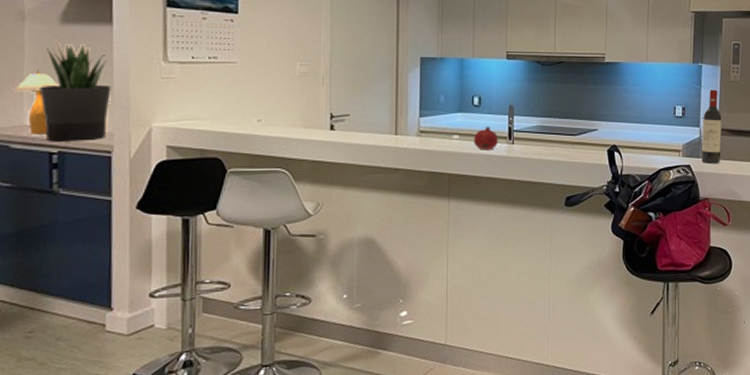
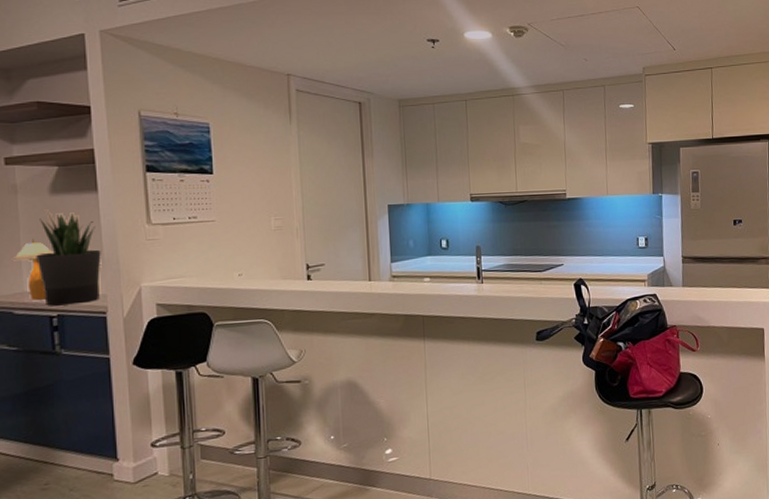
fruit: present [474,126,498,150] -> none [444,267,468,291]
wine bottle: present [701,90,723,164] -> none [665,218,686,292]

